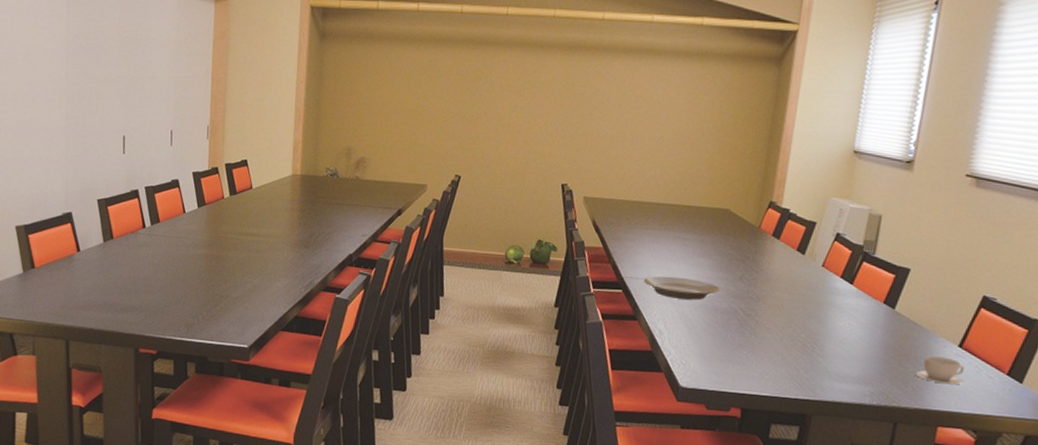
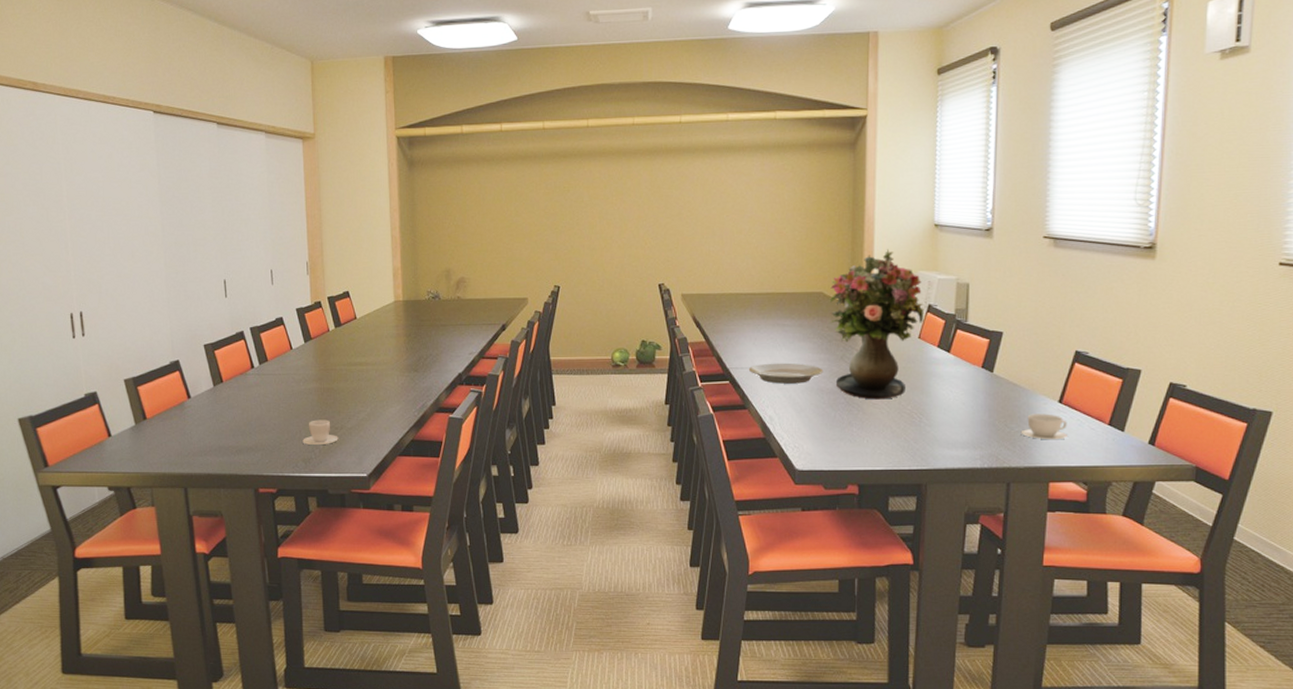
teacup: none [187,286,223,312] -> present [302,419,339,446]
bouquet: none [730,171,833,325] -> present [830,249,924,400]

